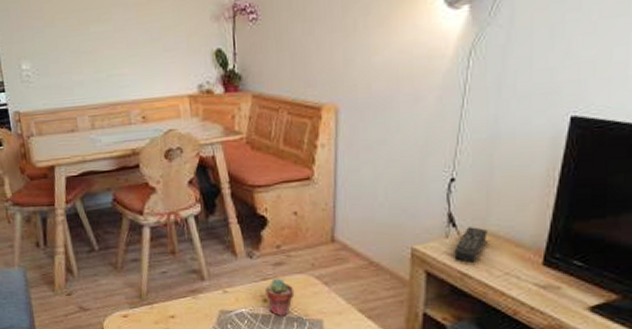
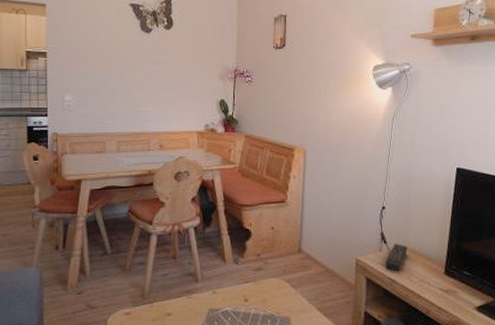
potted succulent: present [265,278,295,316] -> none [247,281,269,314]

